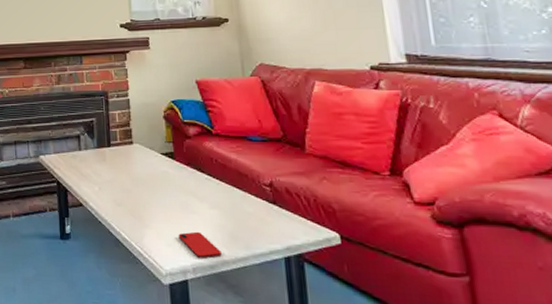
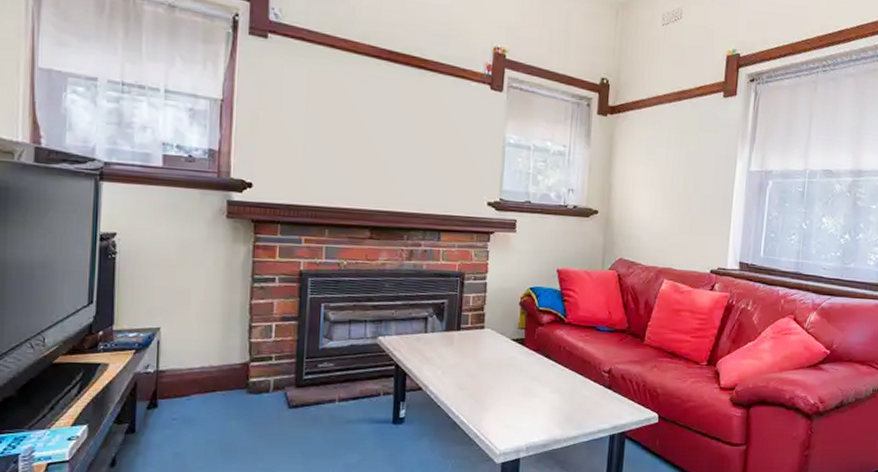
smartphone: present [178,231,222,258] -> none [517,414,555,438]

